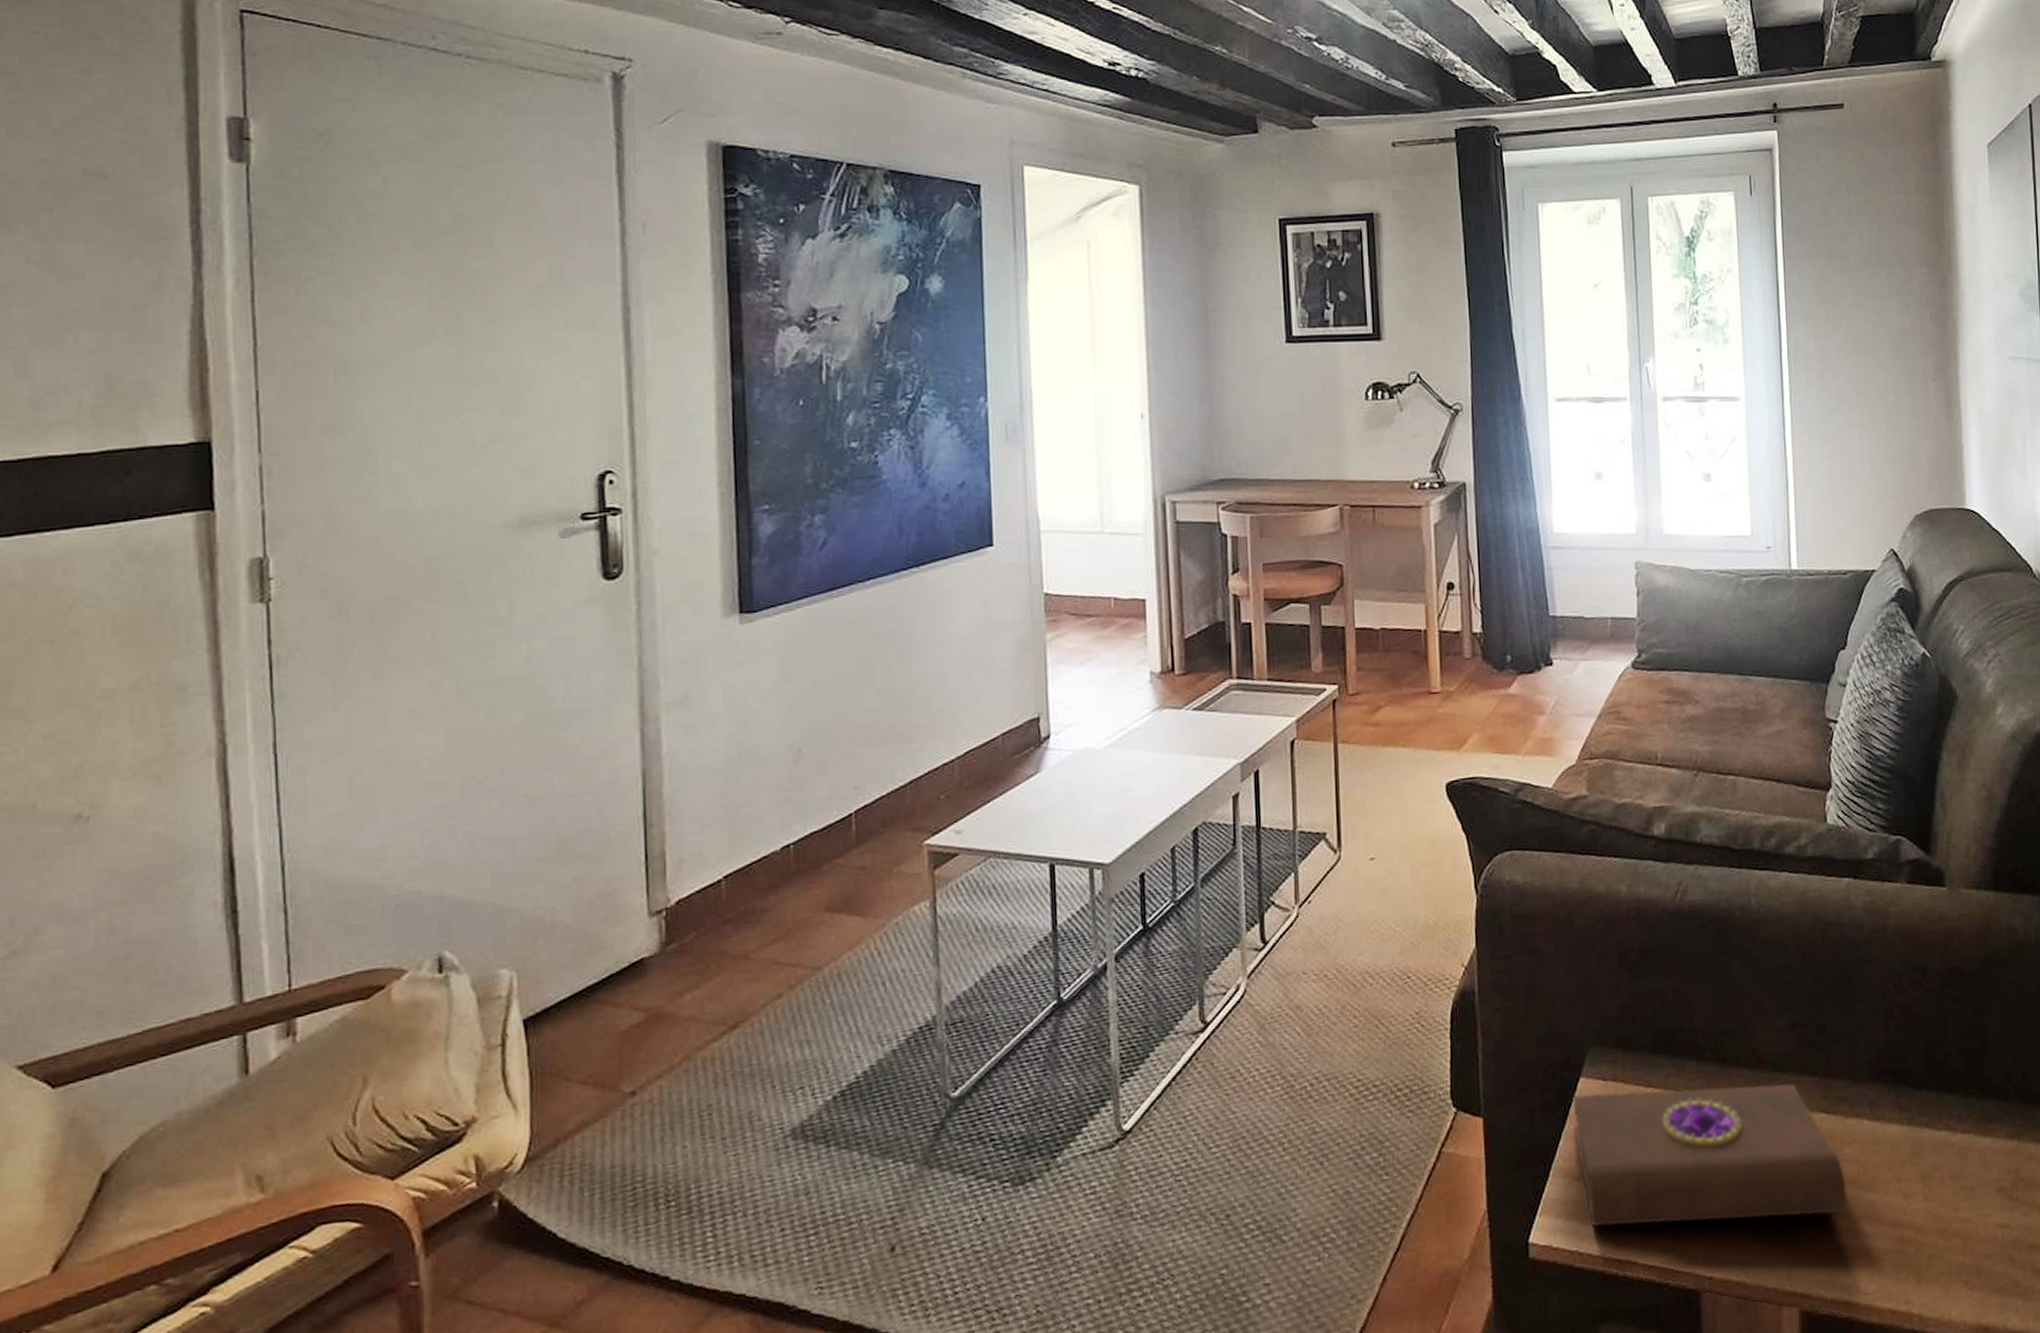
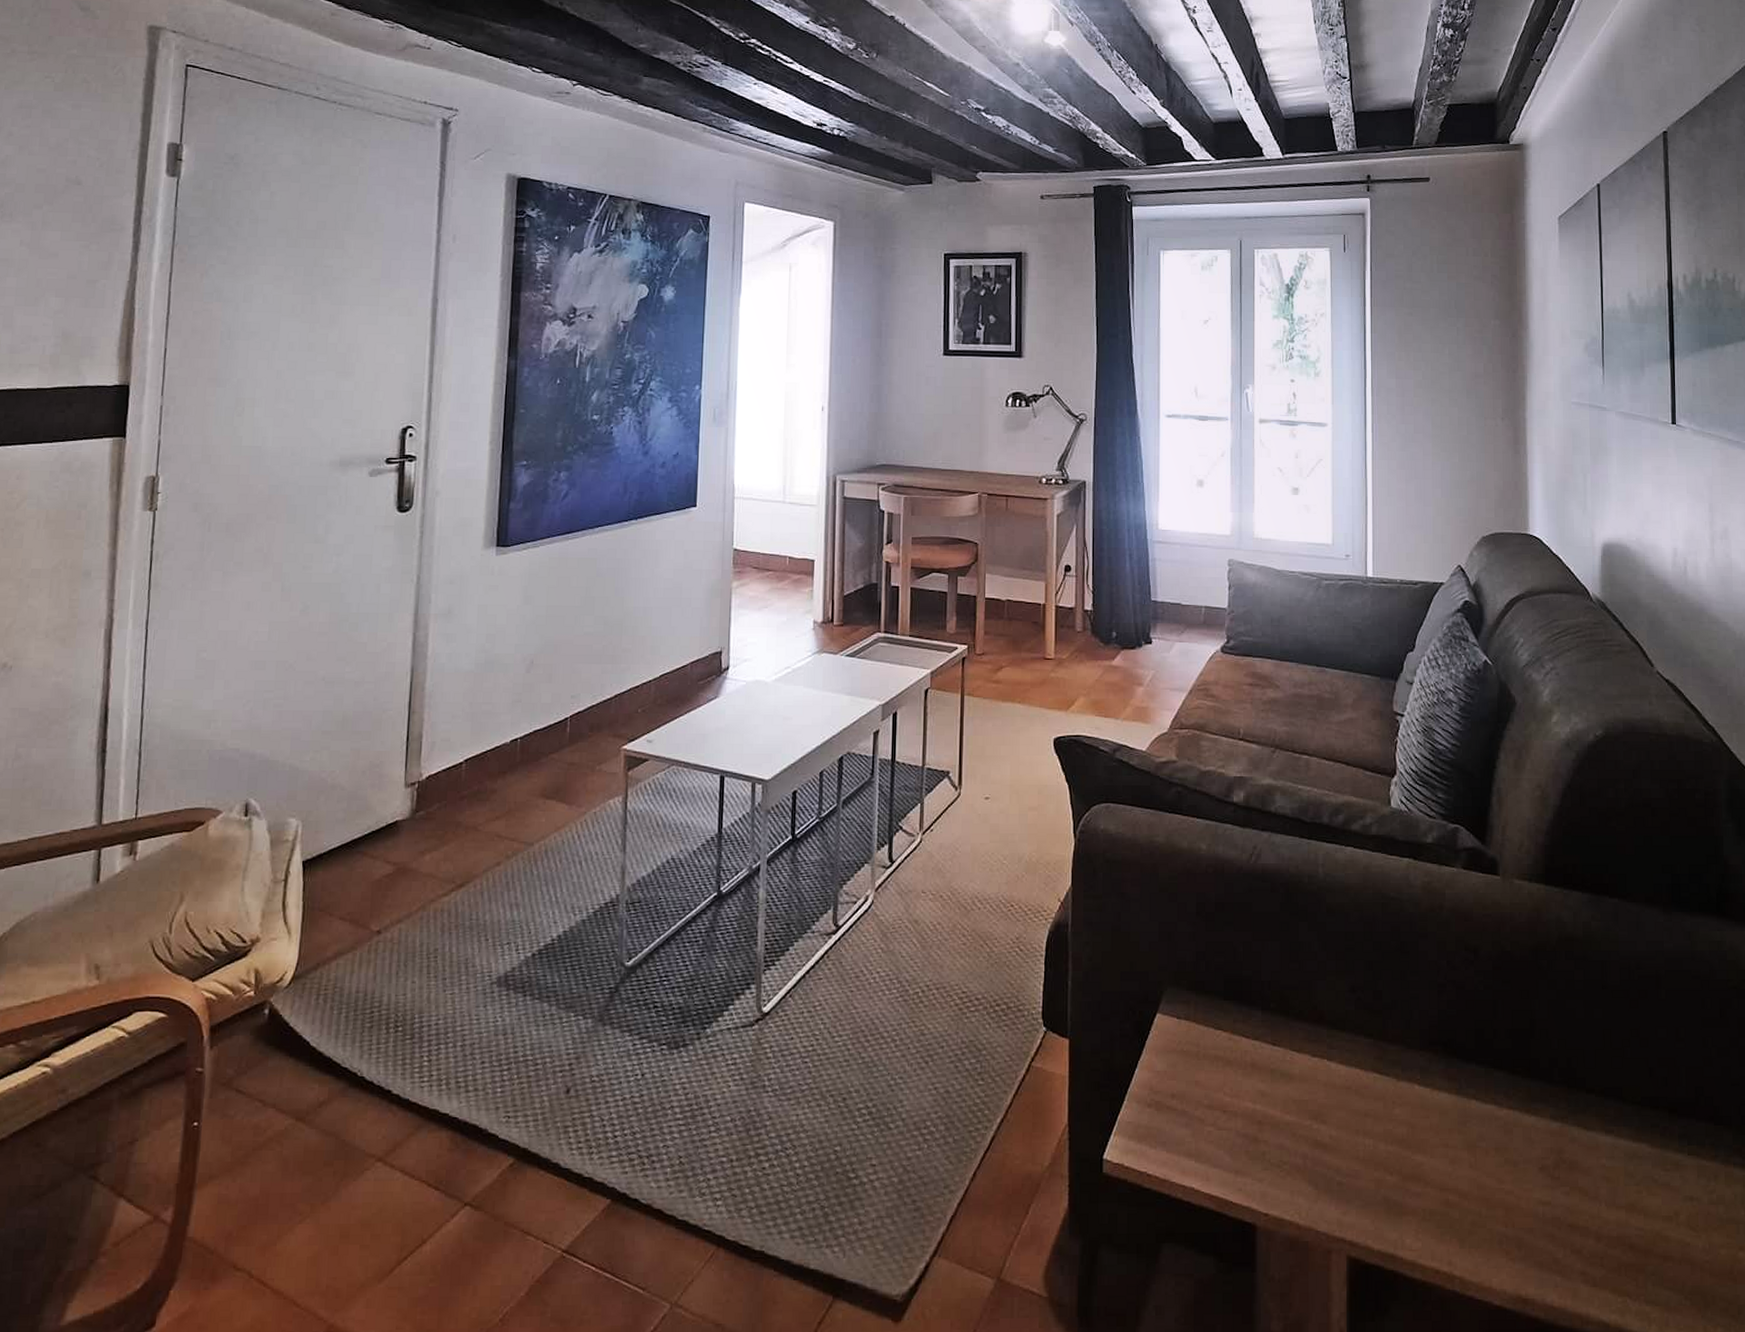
book: present [1573,1084,1848,1226] -> none [1149,1029,1397,1169]

